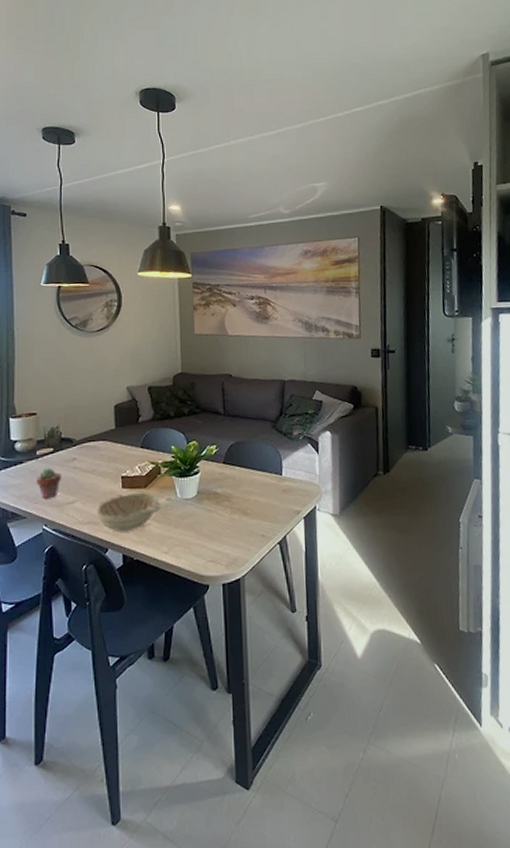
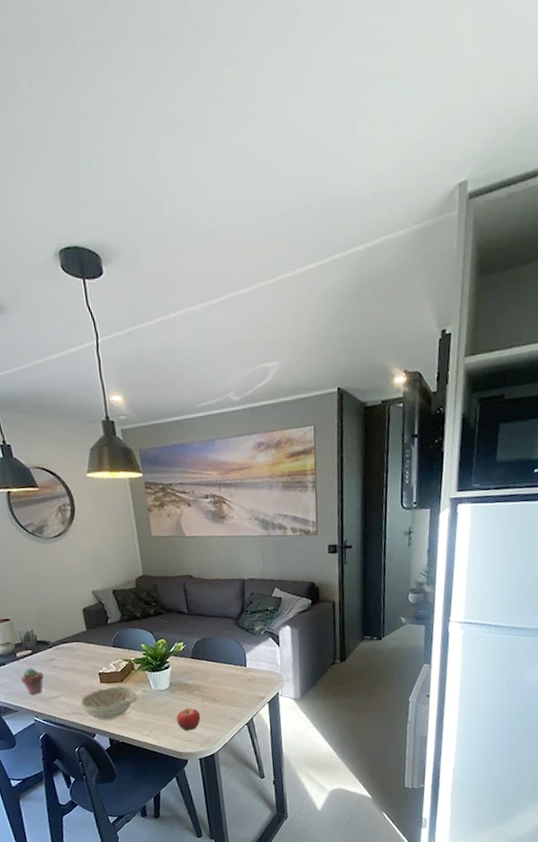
fruit: none [201,521,228,549] -> present [176,708,201,731]

